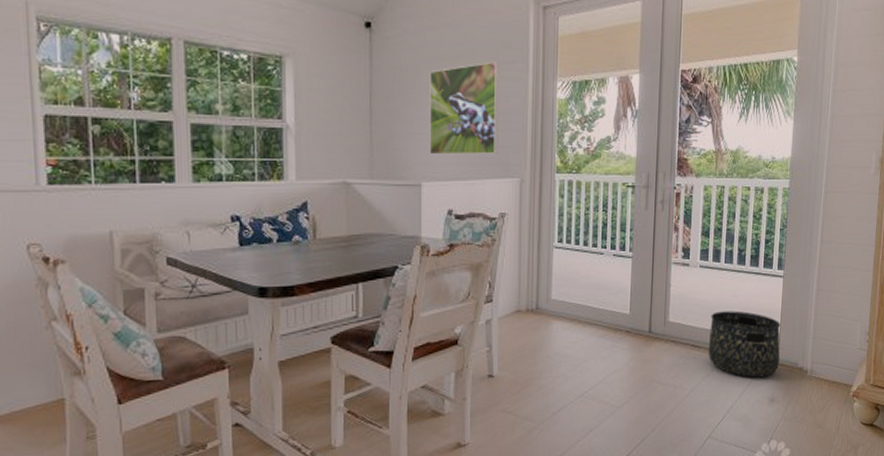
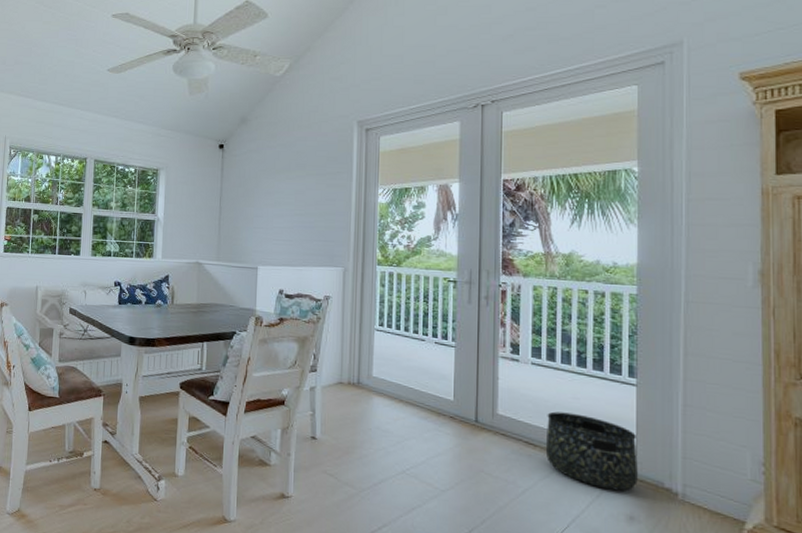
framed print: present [429,61,499,155] -> none [265,172,326,247]

